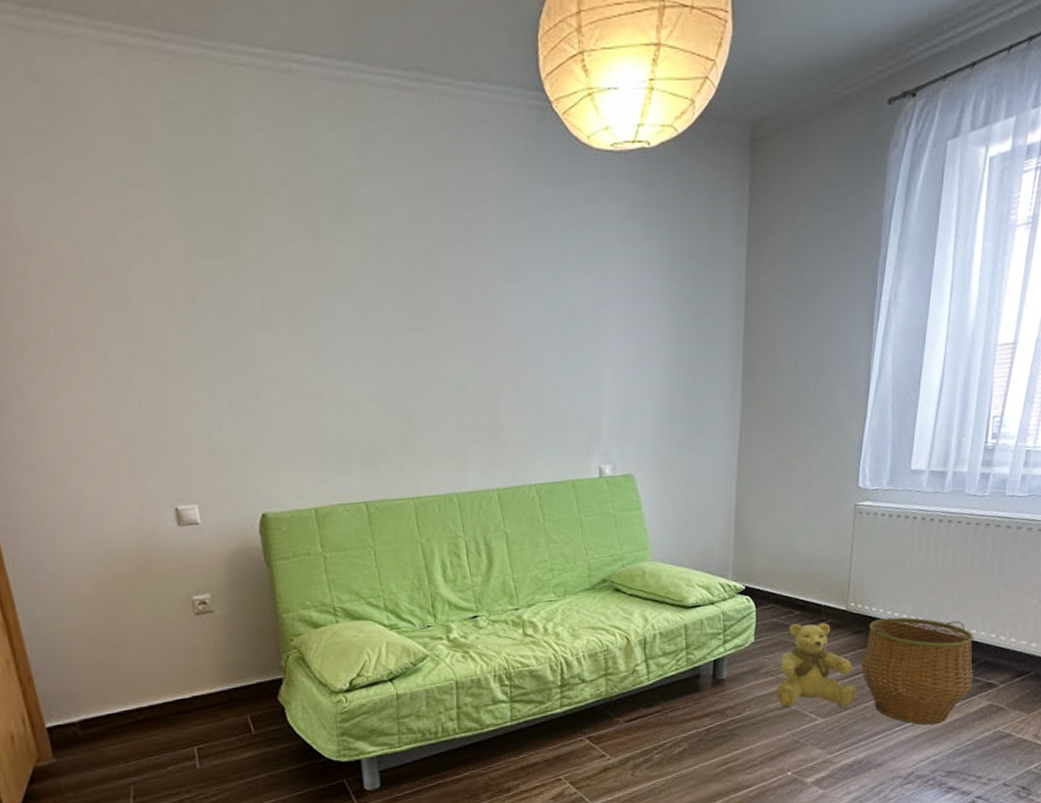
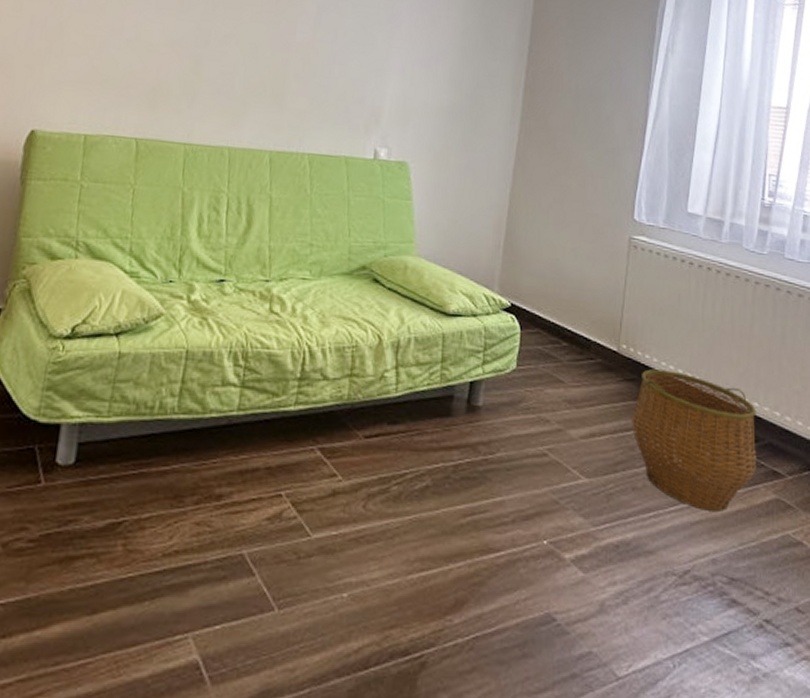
teddy bear: present [777,623,857,708] -> none [537,356,626,470]

